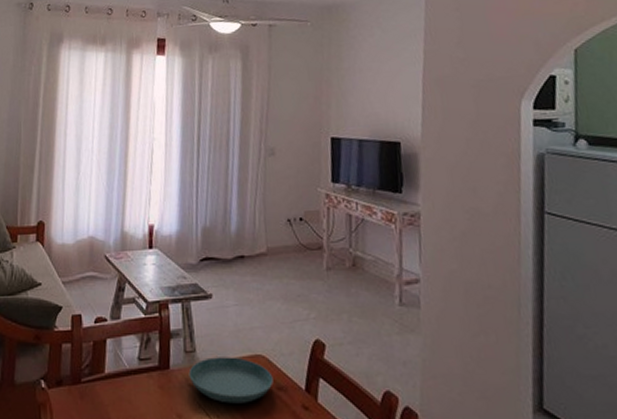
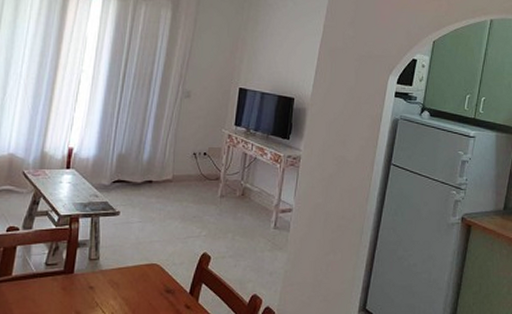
saucer: present [188,357,274,404] -> none [90,264,164,303]

